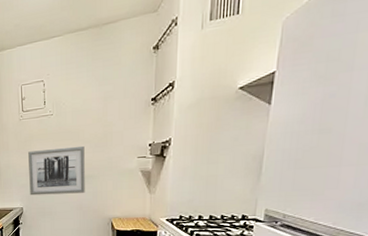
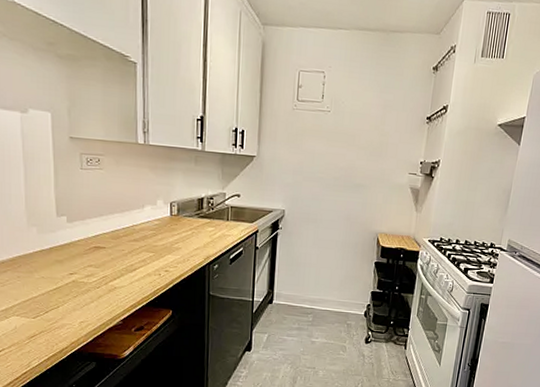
wall art: present [28,145,85,196] -> none [295,147,359,203]

